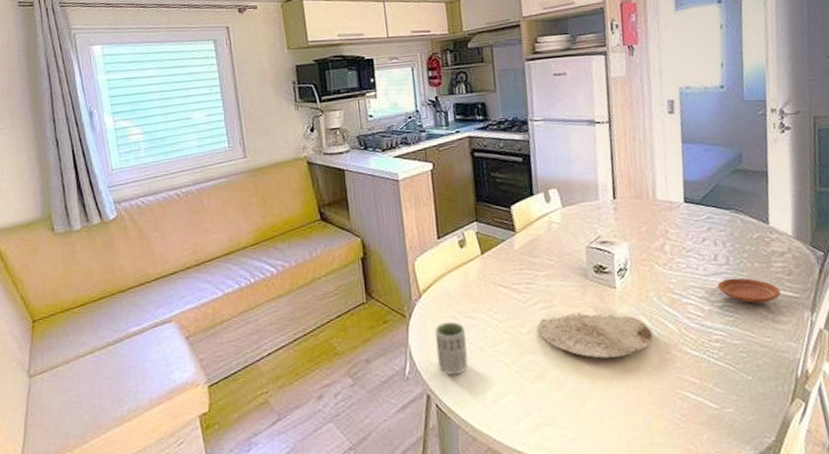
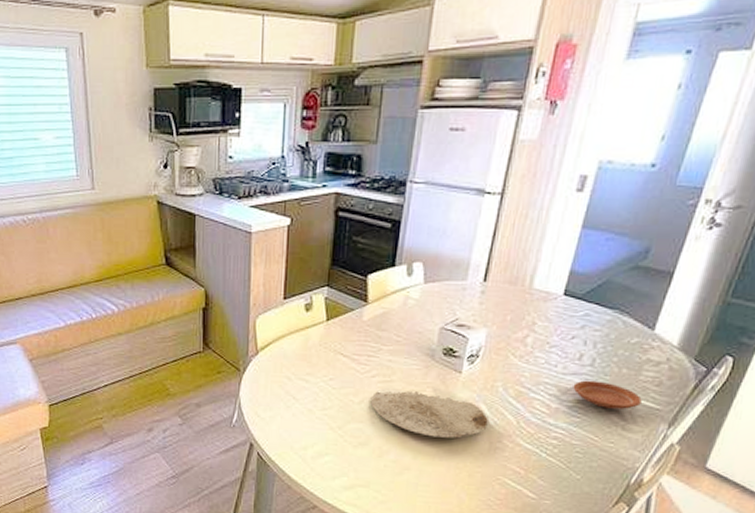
cup: present [435,321,468,375] -> none [264,380,296,430]

